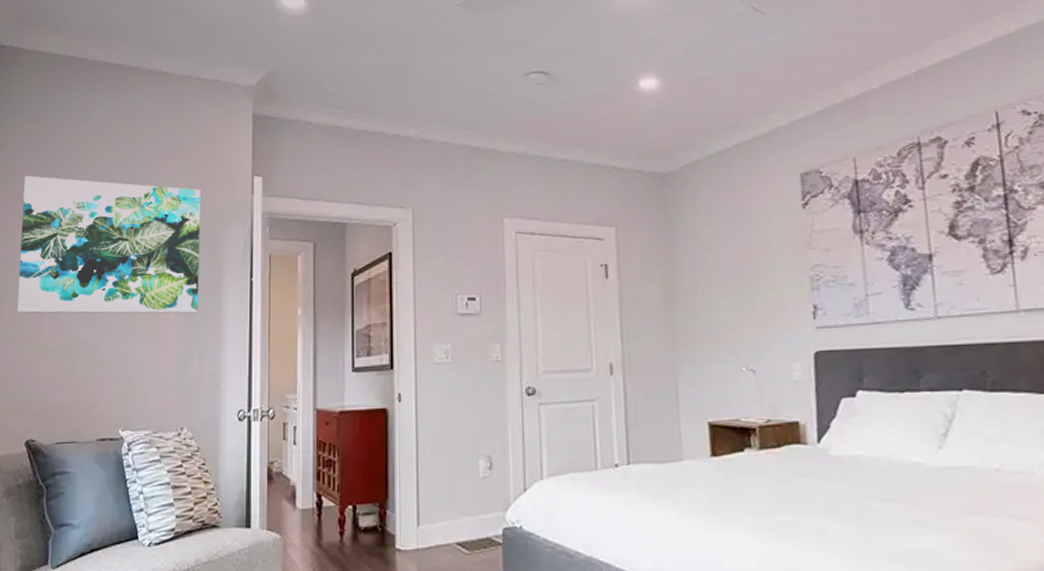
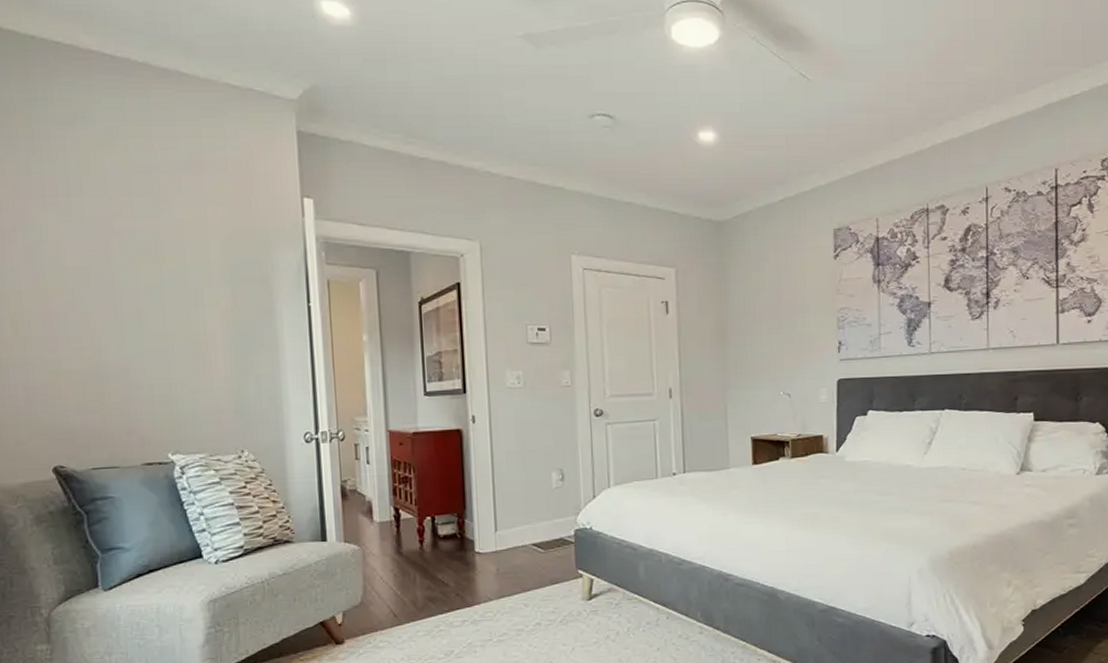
wall art: present [17,175,201,314] -> none [9,178,250,338]

